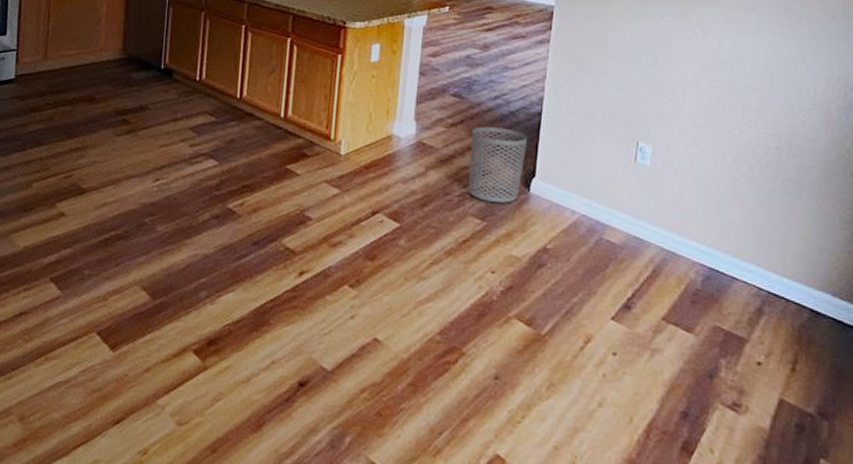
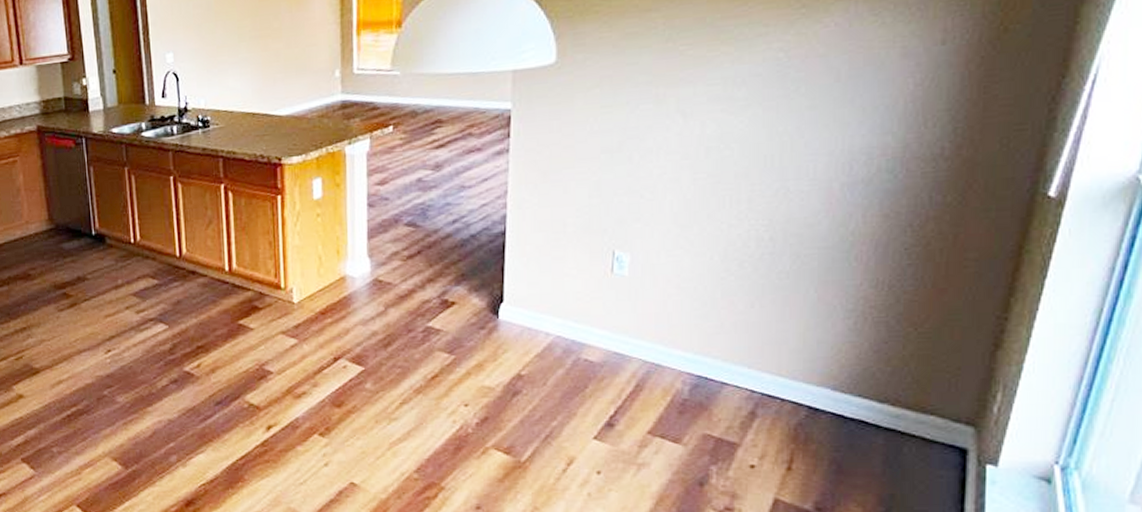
waste bin: present [468,126,527,203] -> none [431,253,492,334]

